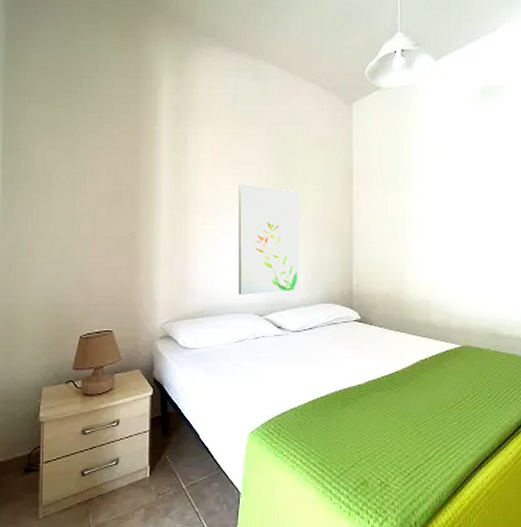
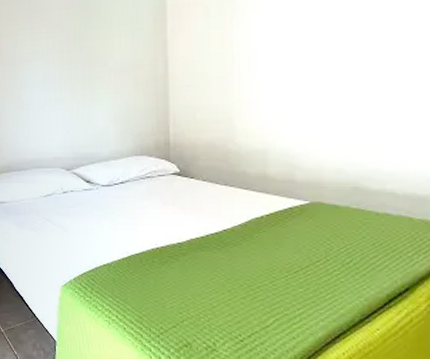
wall art: present [238,183,299,295] -> none [38,31,108,149]

